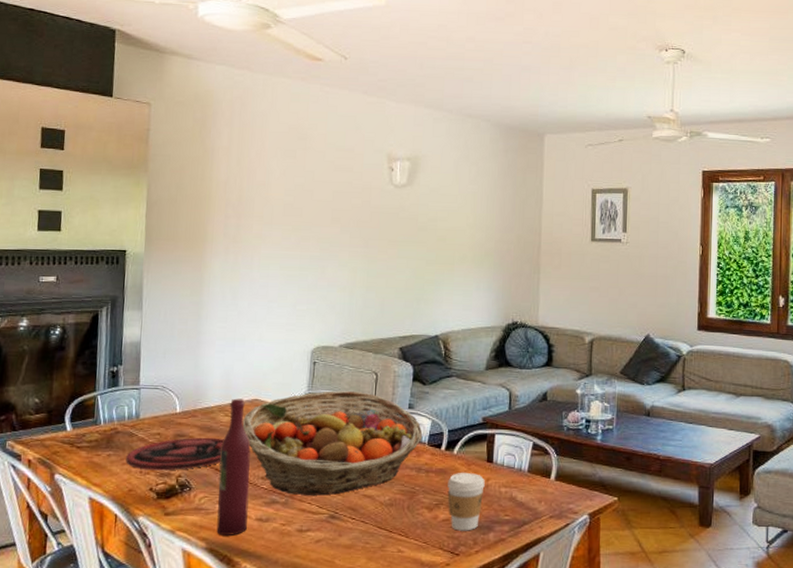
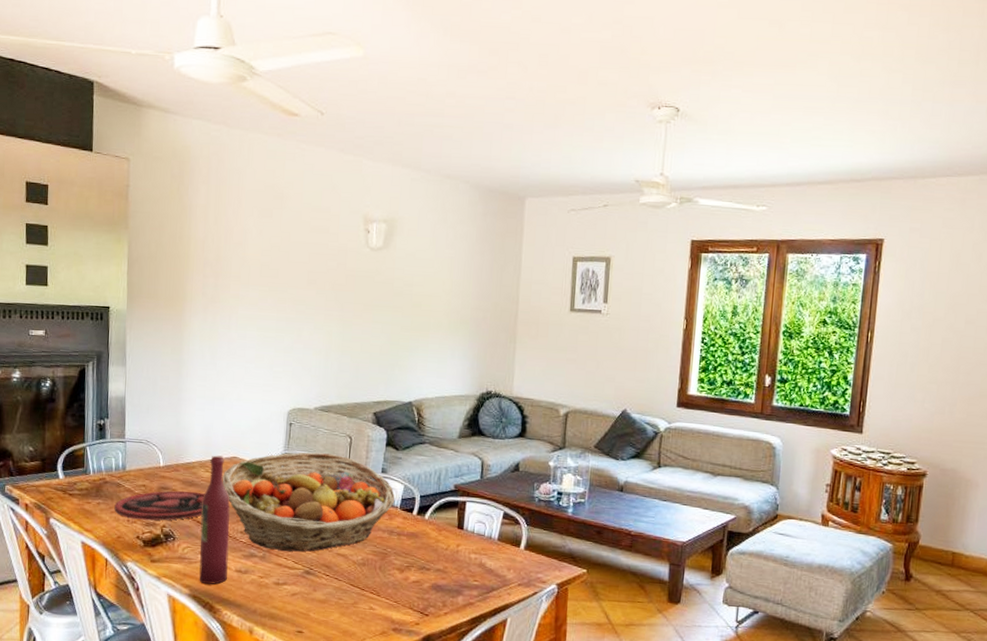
coffee cup: present [447,472,485,531] -> none [418,537,455,594]

